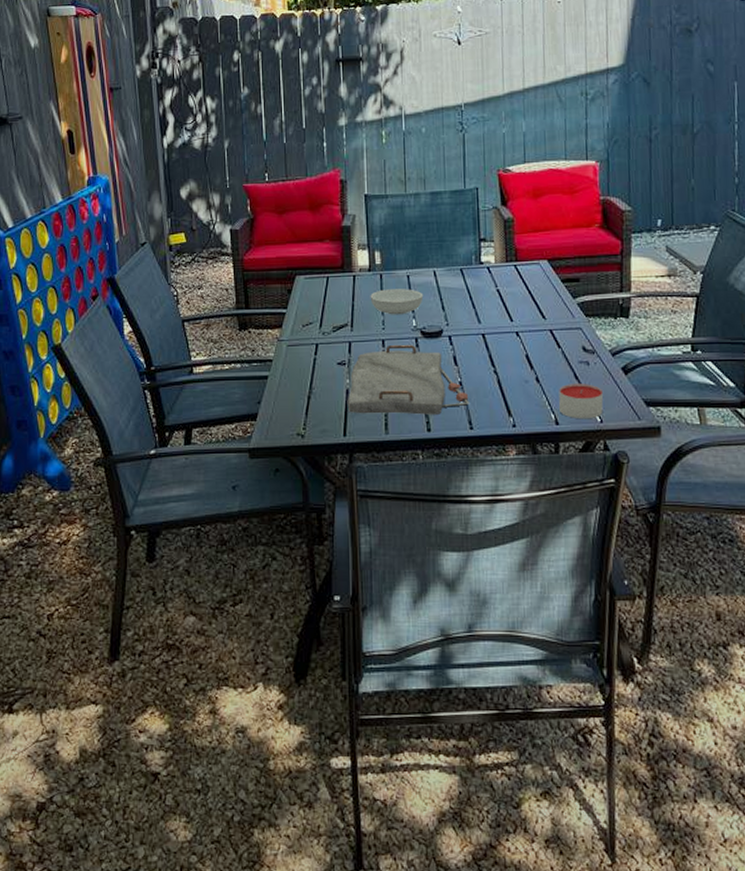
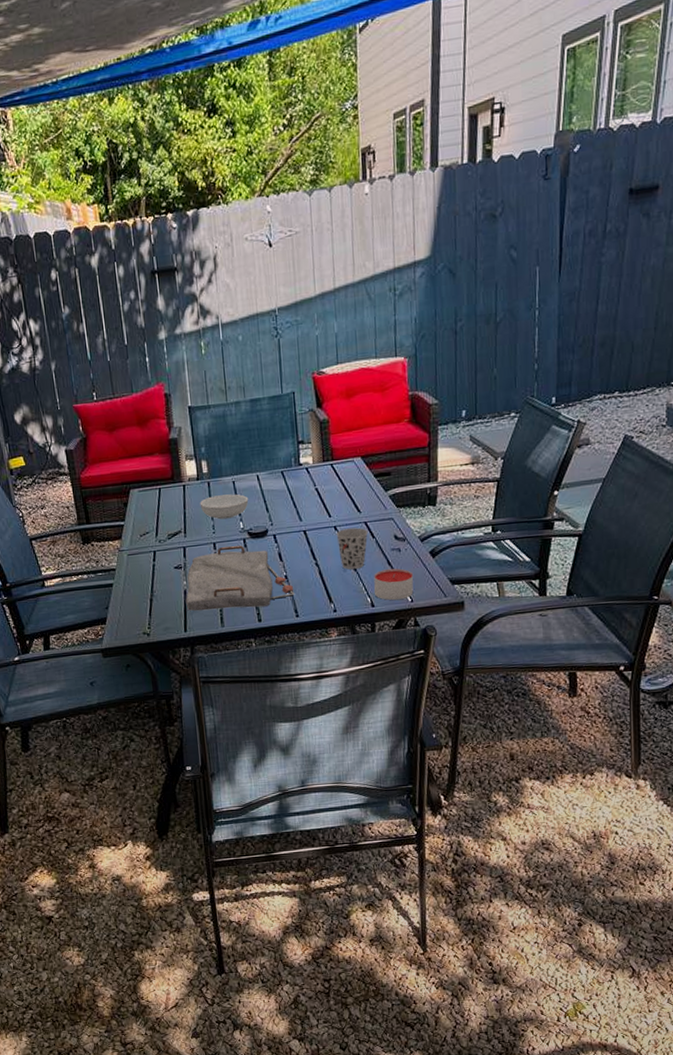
cup: none [518,335,554,380] -> present [336,527,368,570]

